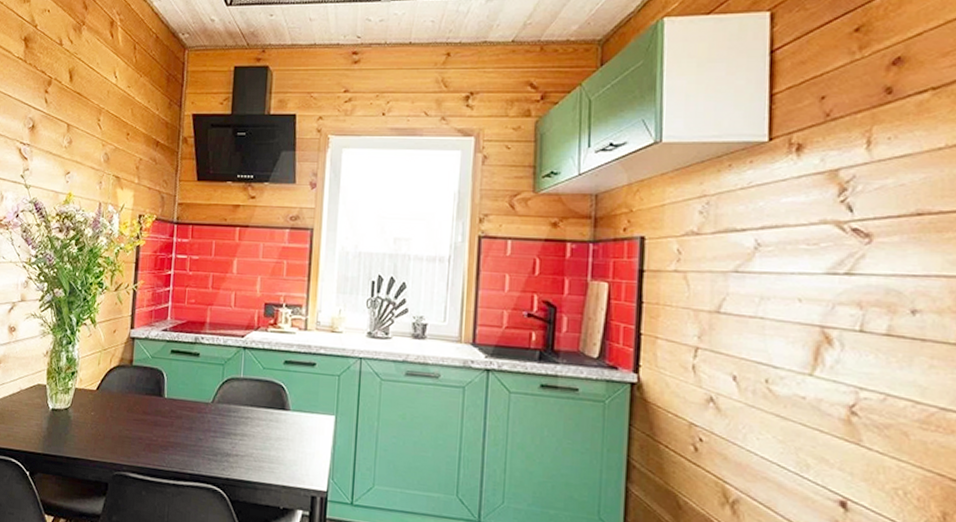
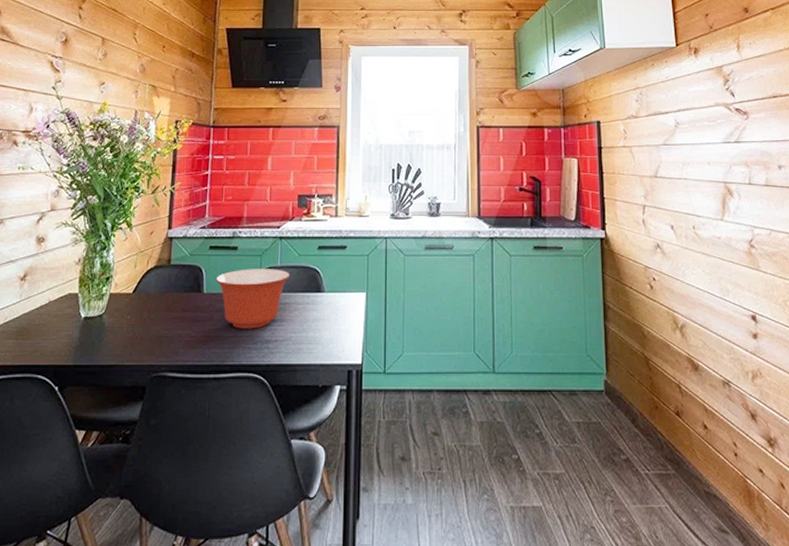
mixing bowl: none [176,377,254,440] -> present [215,269,290,329]

